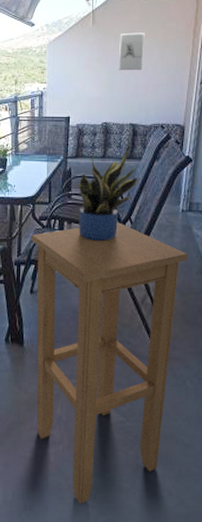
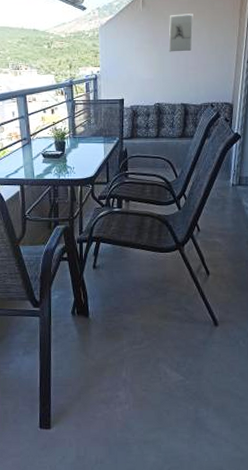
stool: present [31,222,189,504] -> none [92,198,239,455]
potted plant: present [77,141,138,241] -> none [133,120,191,217]

